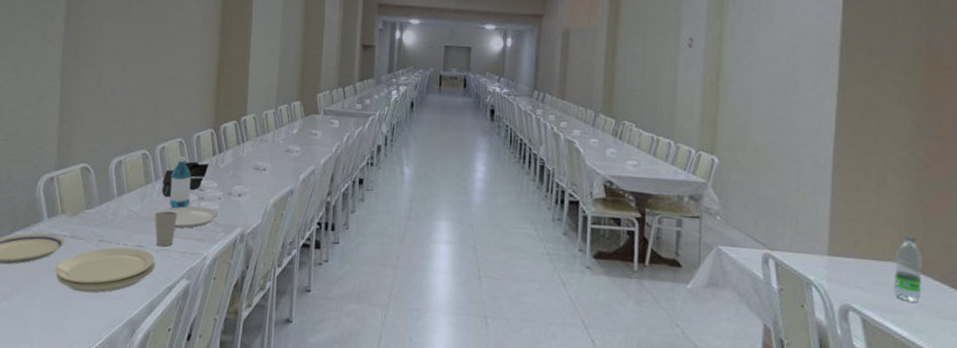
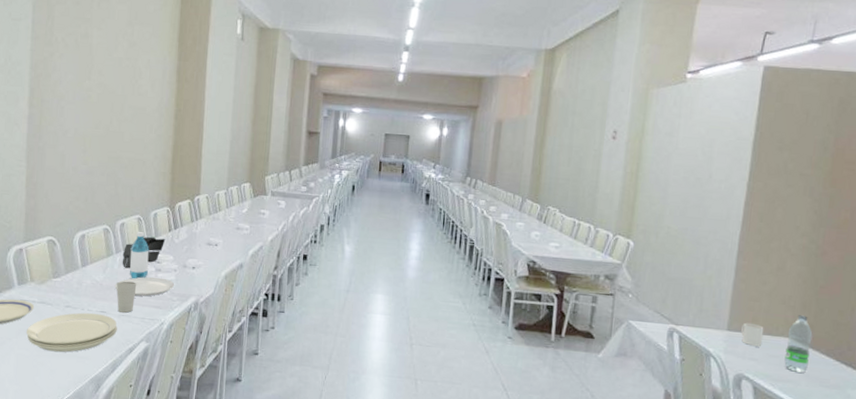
cup: none [844,246,869,274] -> present [741,322,764,347]

